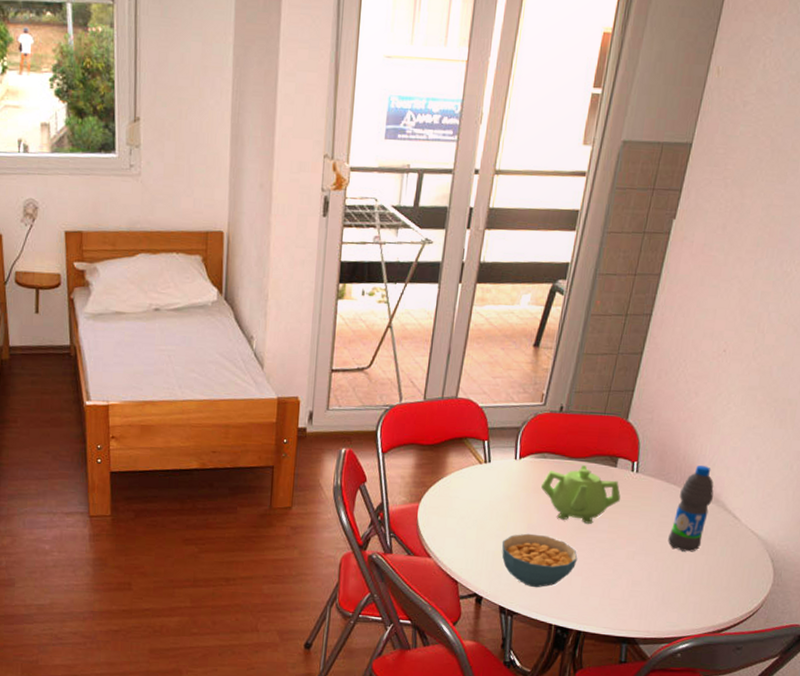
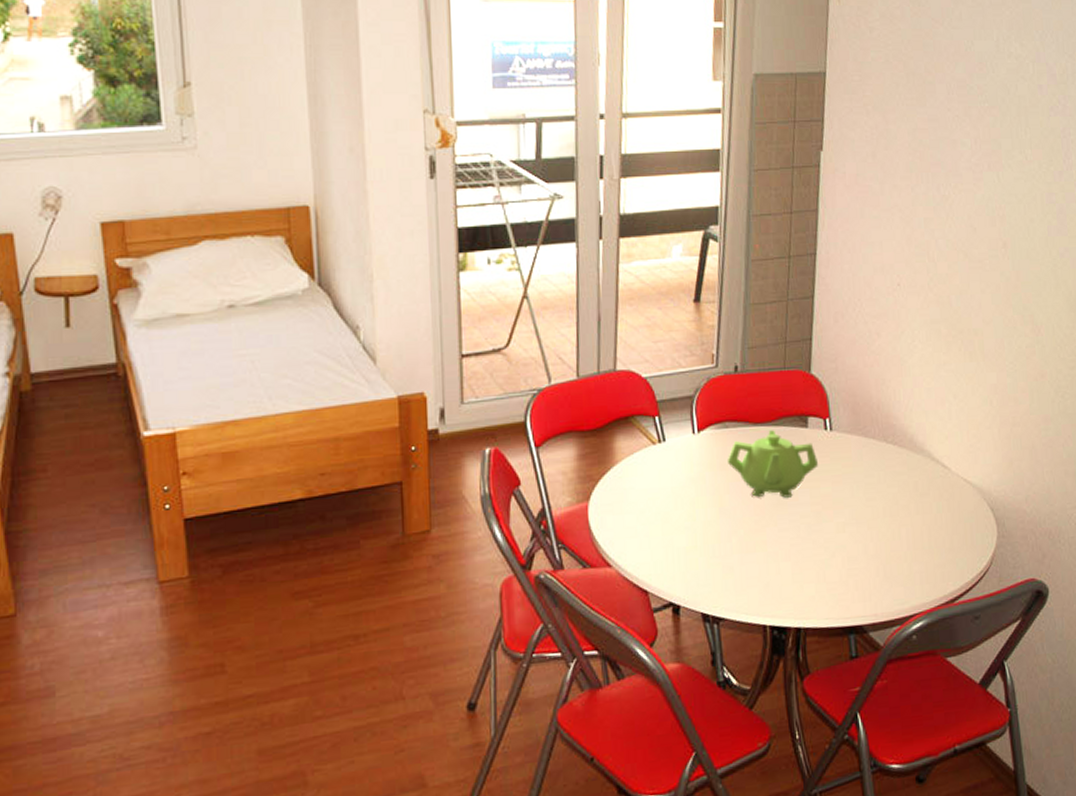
cereal bowl: present [501,533,578,588] -> none [692,519,783,584]
water bottle: present [668,464,714,552] -> none [878,412,917,514]

